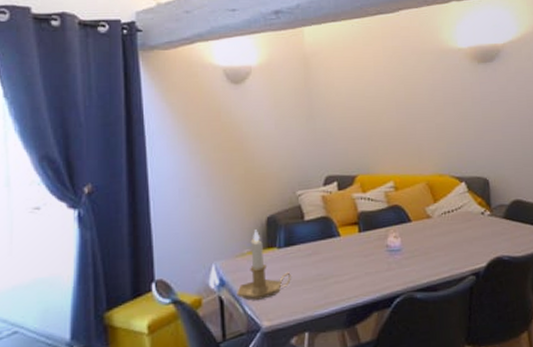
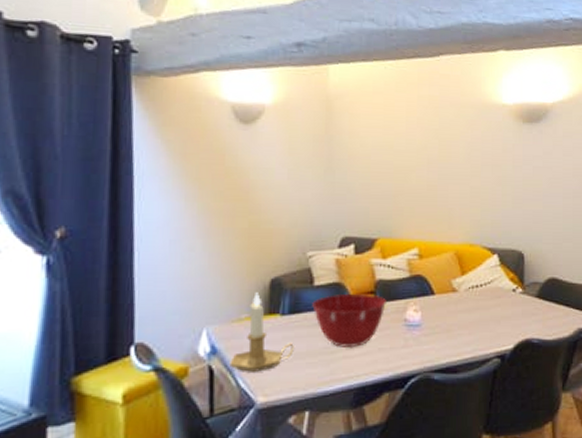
mixing bowl: none [304,225,369,274] -> present [312,294,386,349]

